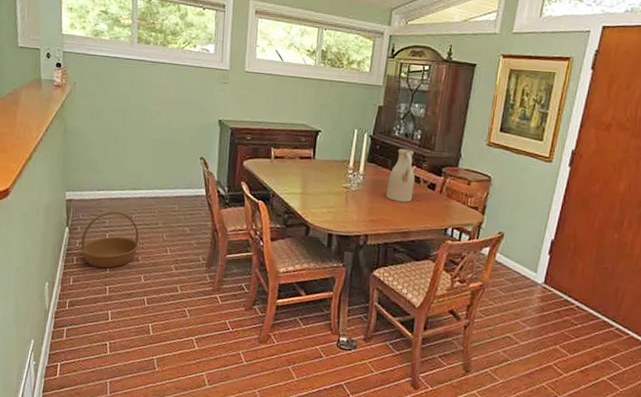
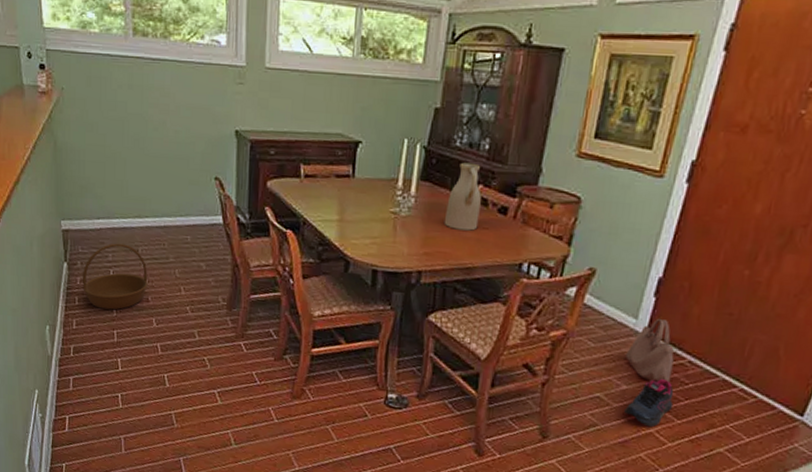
handbag: none [528,272,566,324] -> present [624,318,674,383]
athletic shoe: none [529,321,567,360] -> present [624,379,674,427]

